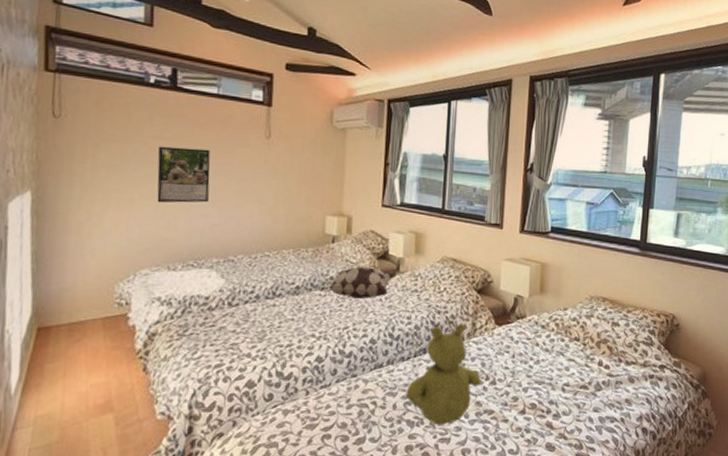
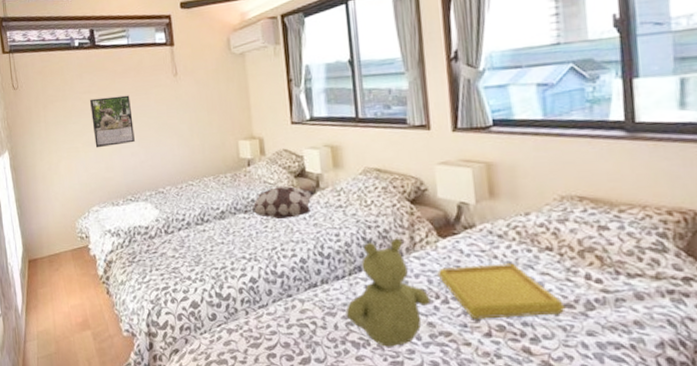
serving tray: none [490,350,582,400] -> present [437,263,566,320]

